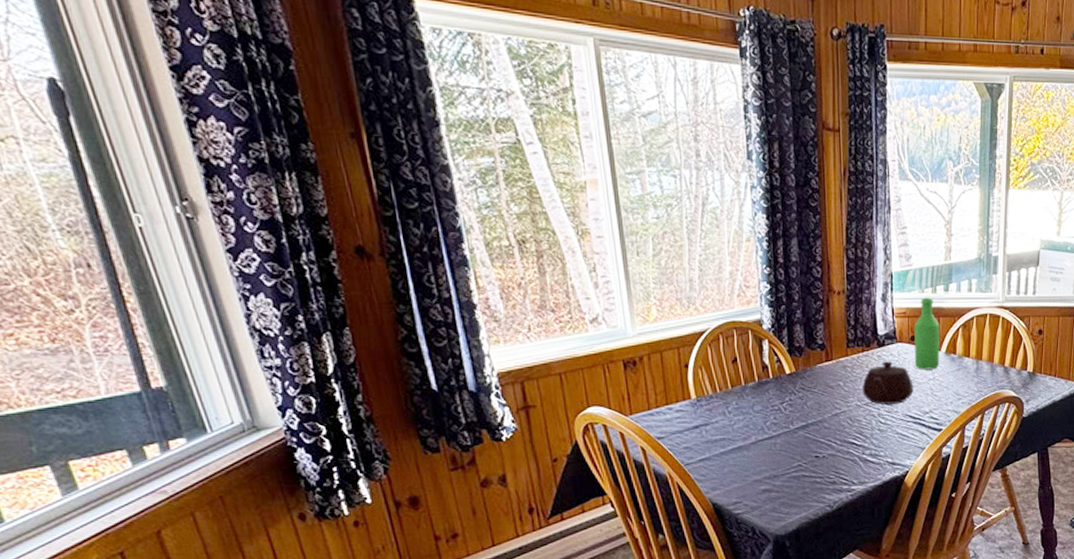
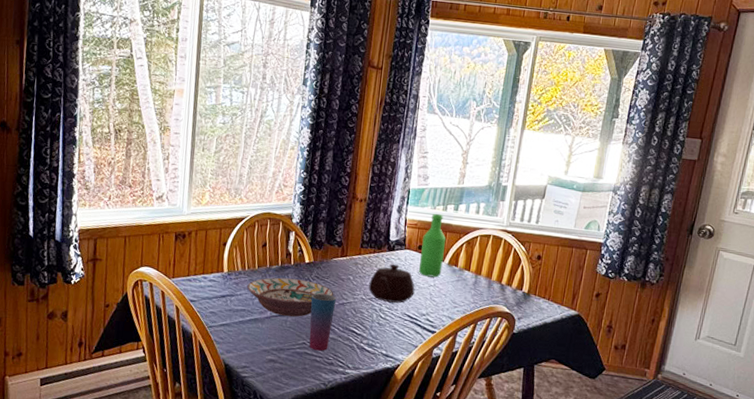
decorative bowl: none [723,394,825,439] -> present [247,277,334,317]
cup: none [799,406,828,471] -> present [309,293,336,351]

